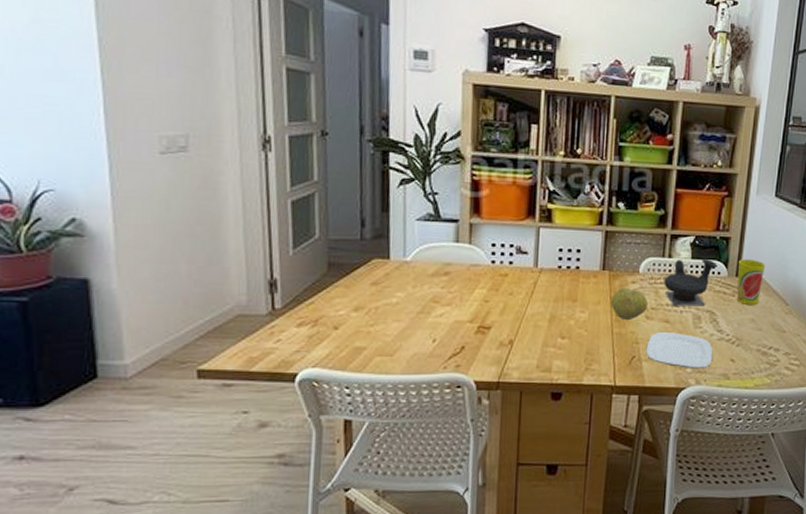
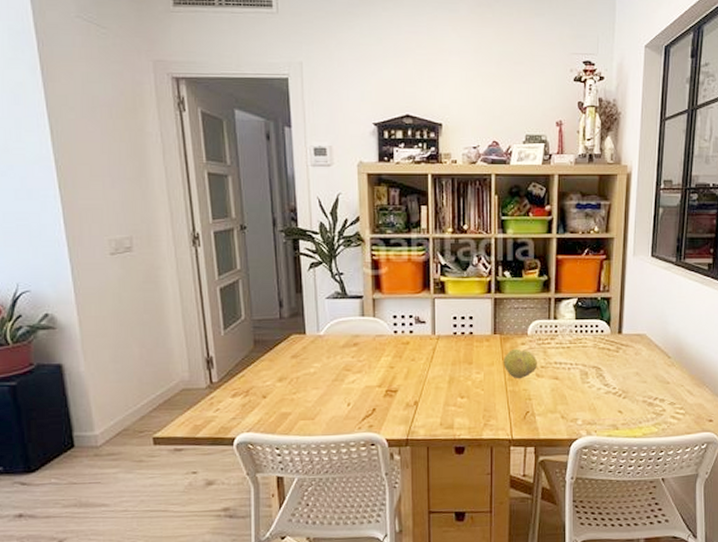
plate: present [646,332,713,368] -> none [538,388,602,421]
teapot: present [664,258,718,306] -> none [551,318,601,364]
cup: present [736,259,766,306] -> none [620,317,647,360]

